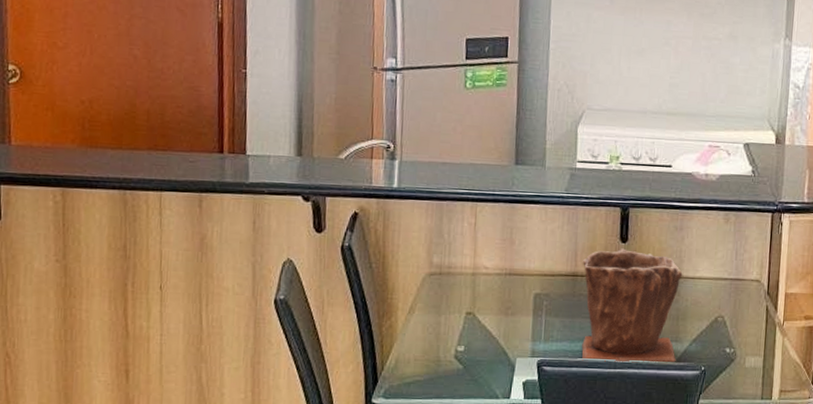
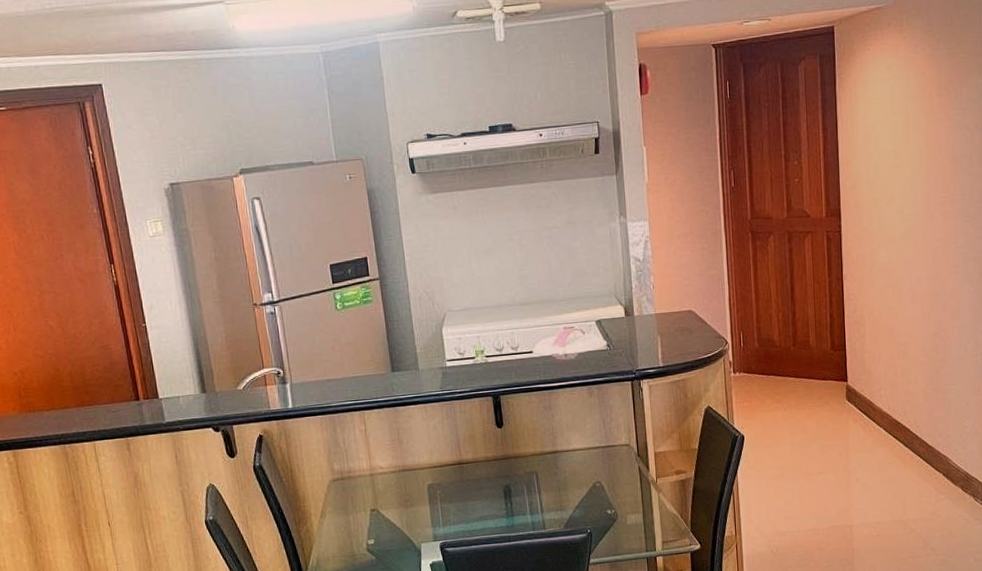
plant pot: present [581,248,683,363] -> none [466,433,564,538]

